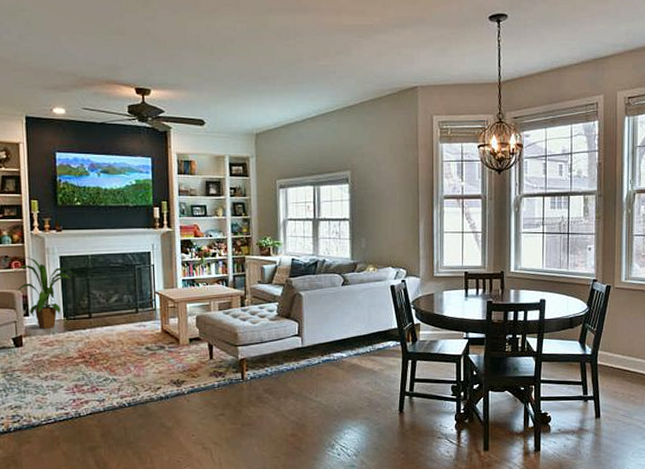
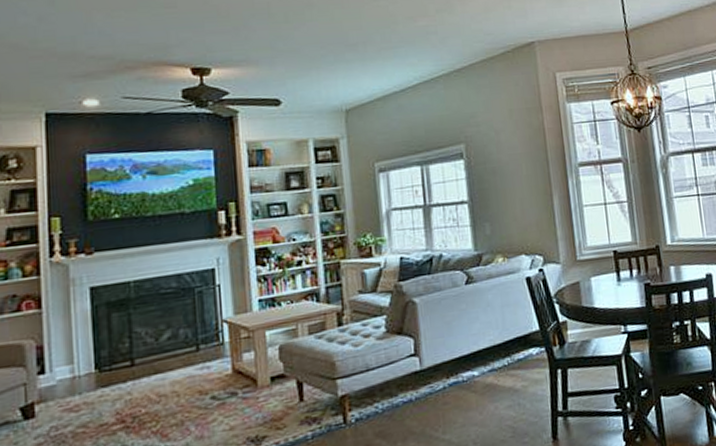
house plant: present [15,256,77,329] -> none [25,292,113,390]

